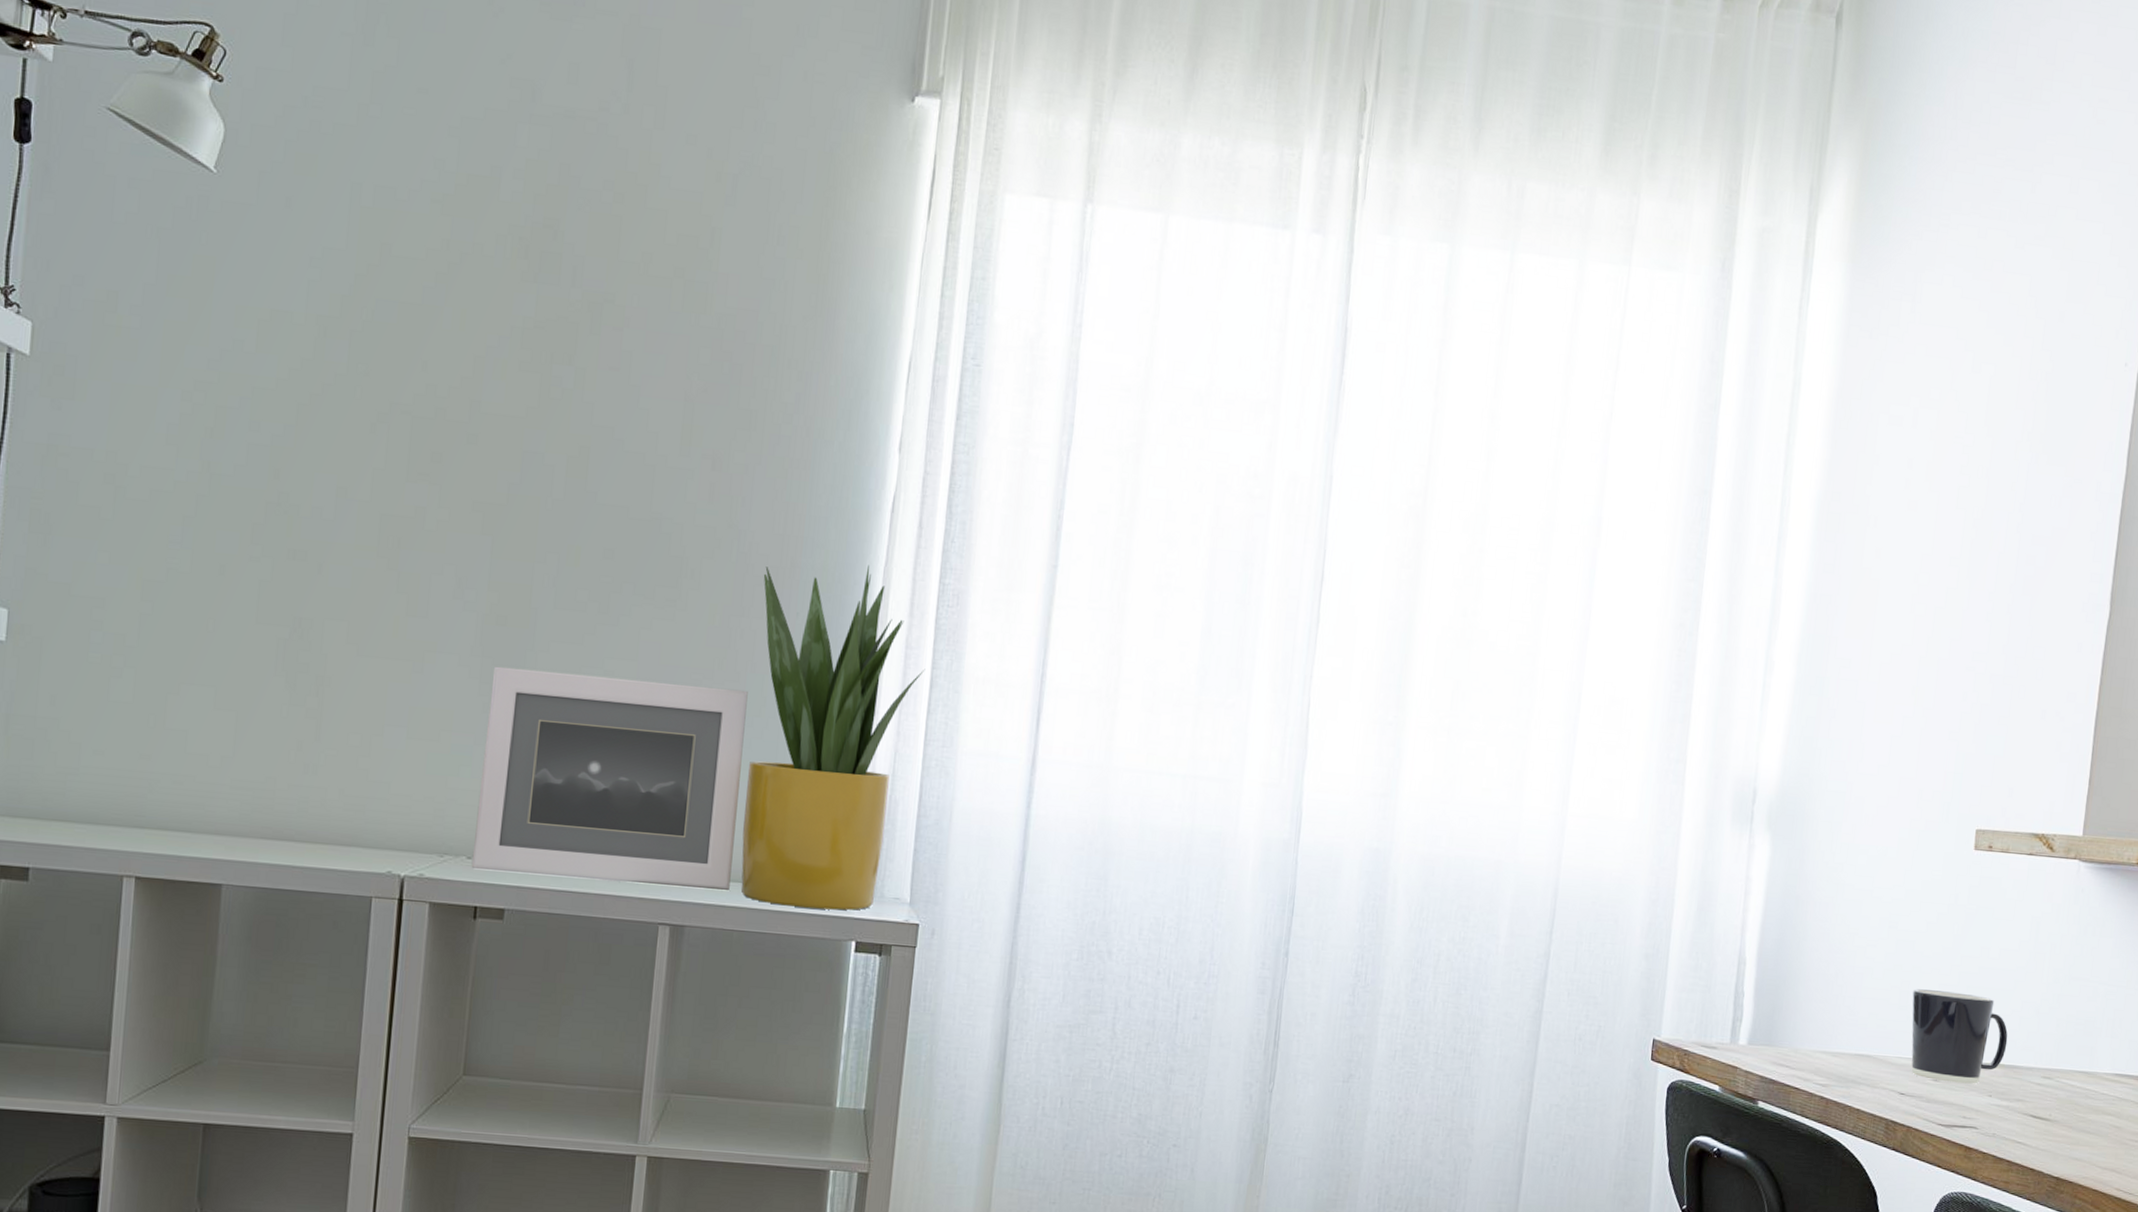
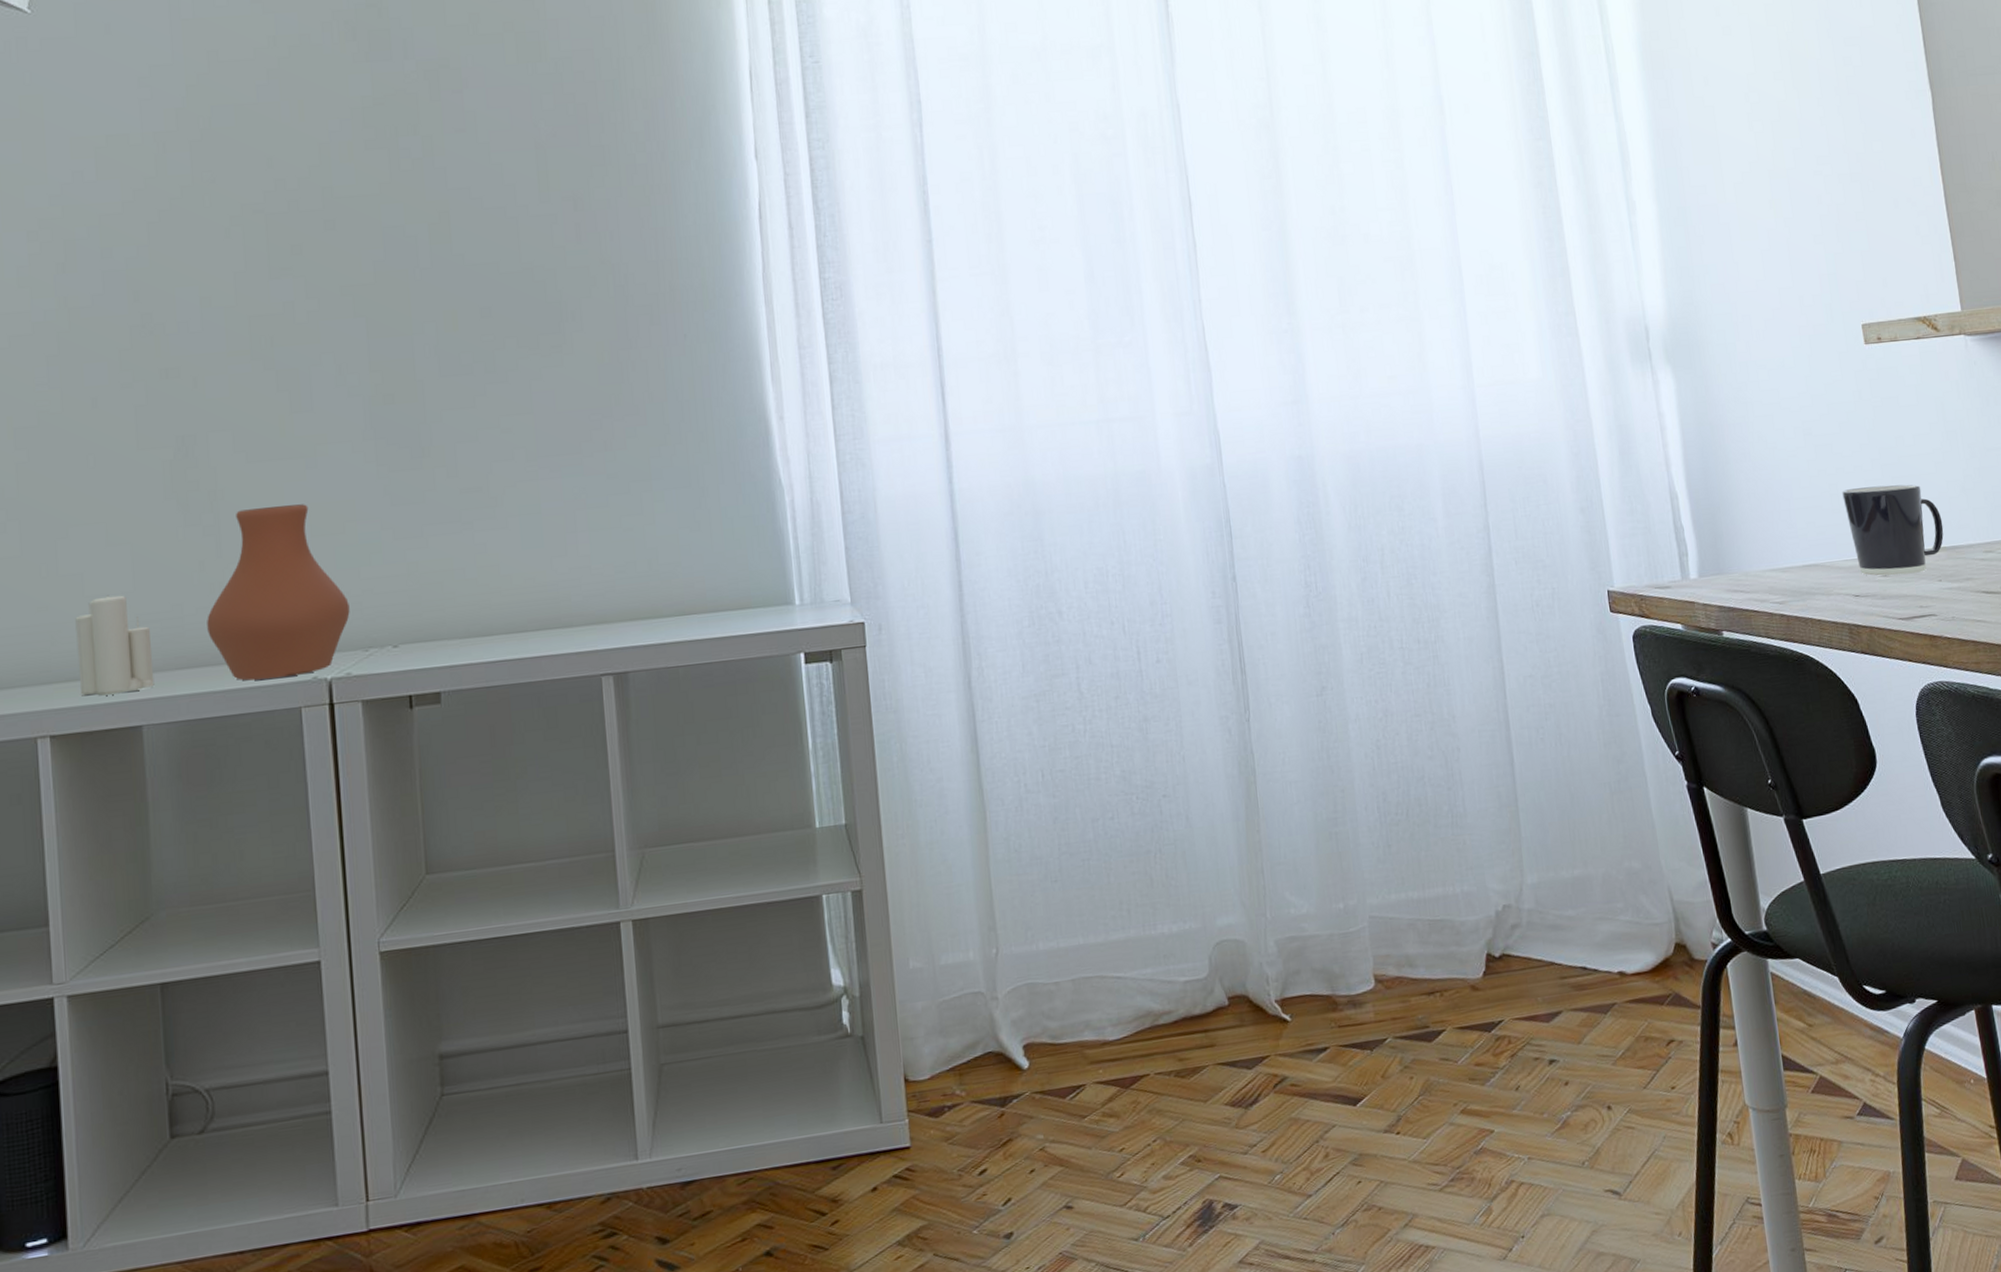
candle: none [170,755,242,851] -> present [75,595,155,696]
vase: none [295,700,433,867] -> present [207,504,350,681]
picture frame: present [471,666,748,891] -> none [389,421,667,657]
planter: present [740,565,925,911] -> none [644,274,822,632]

